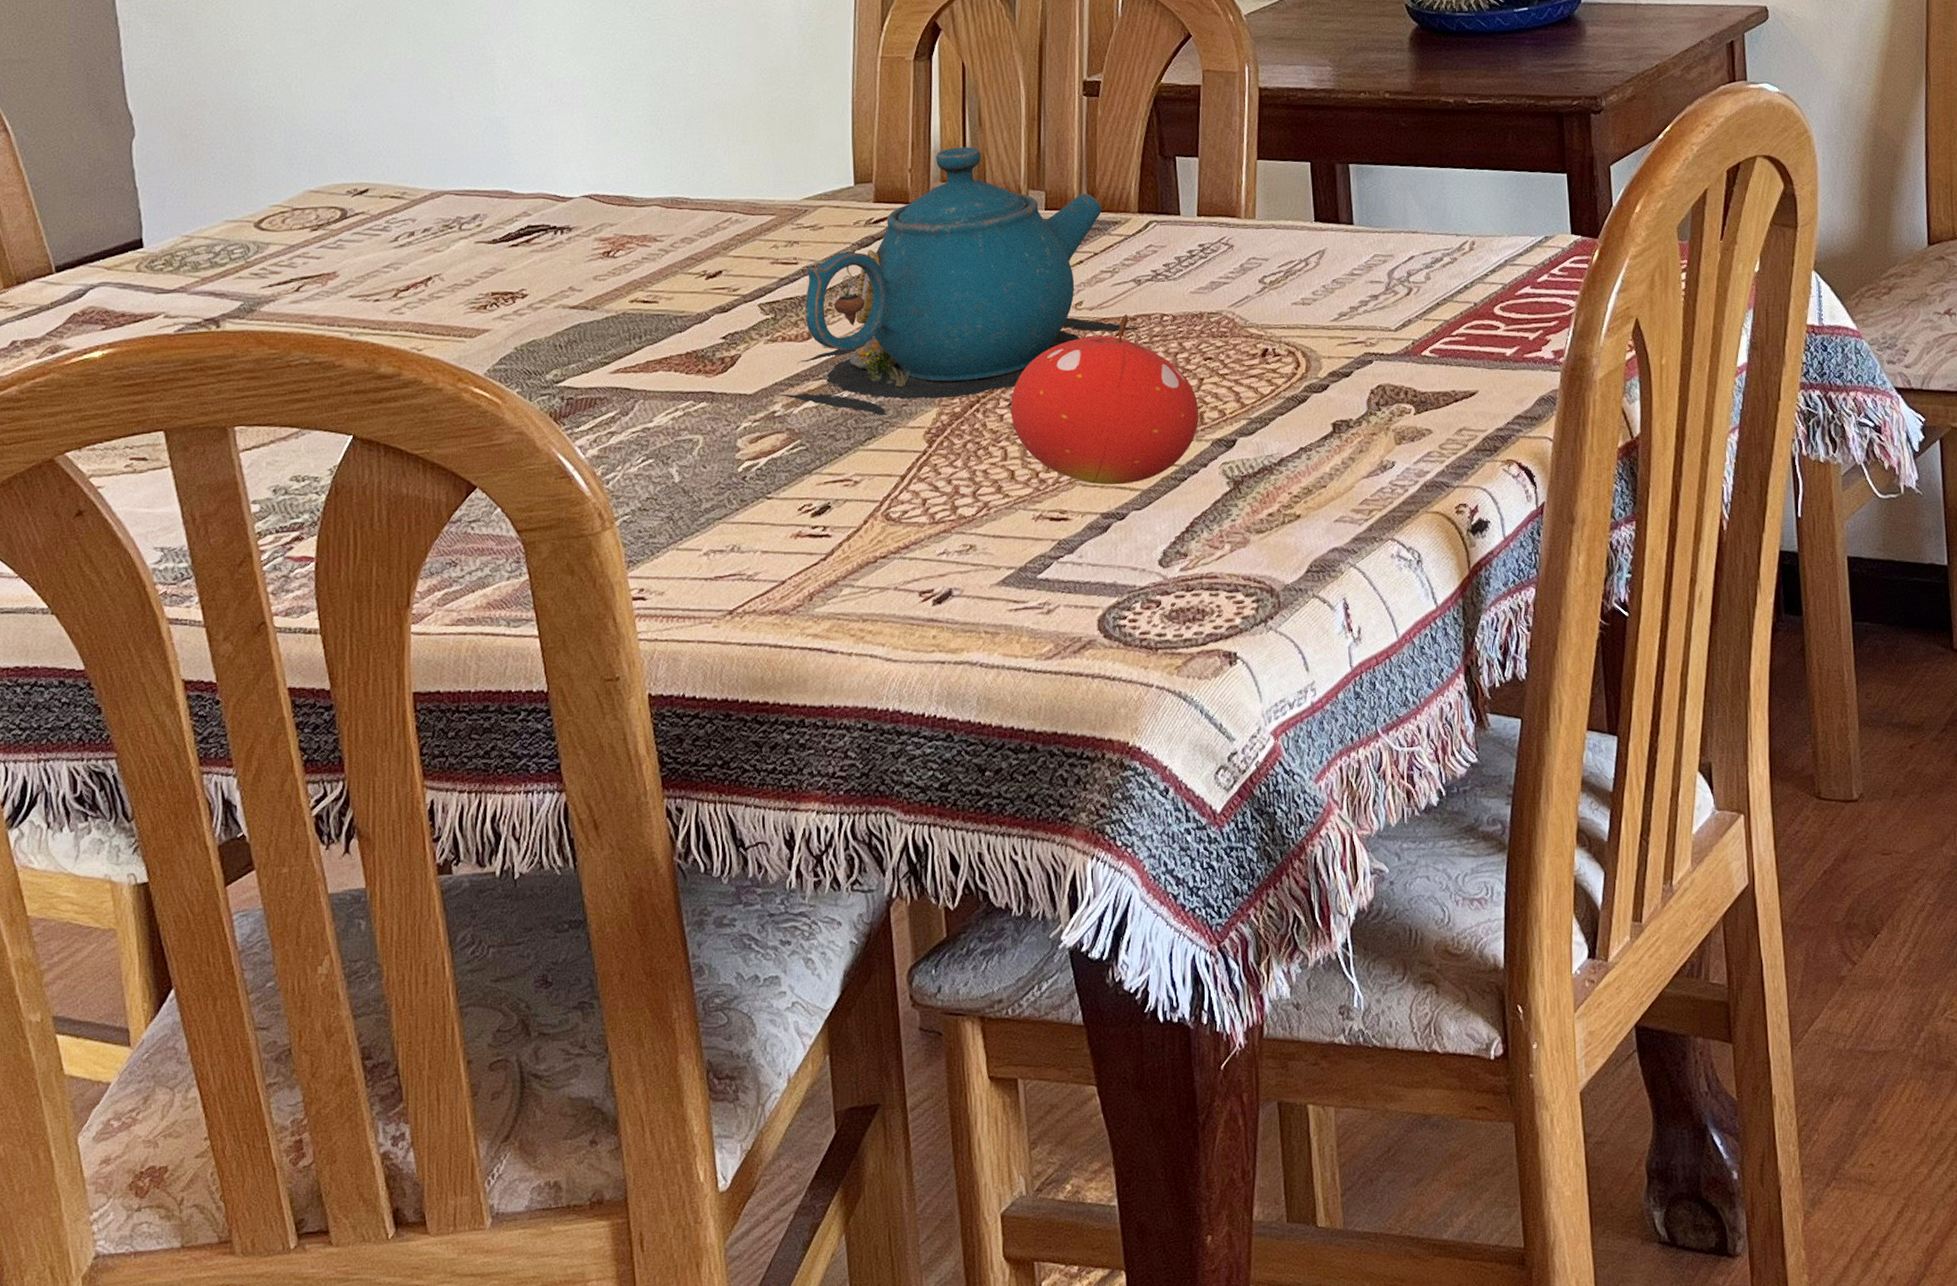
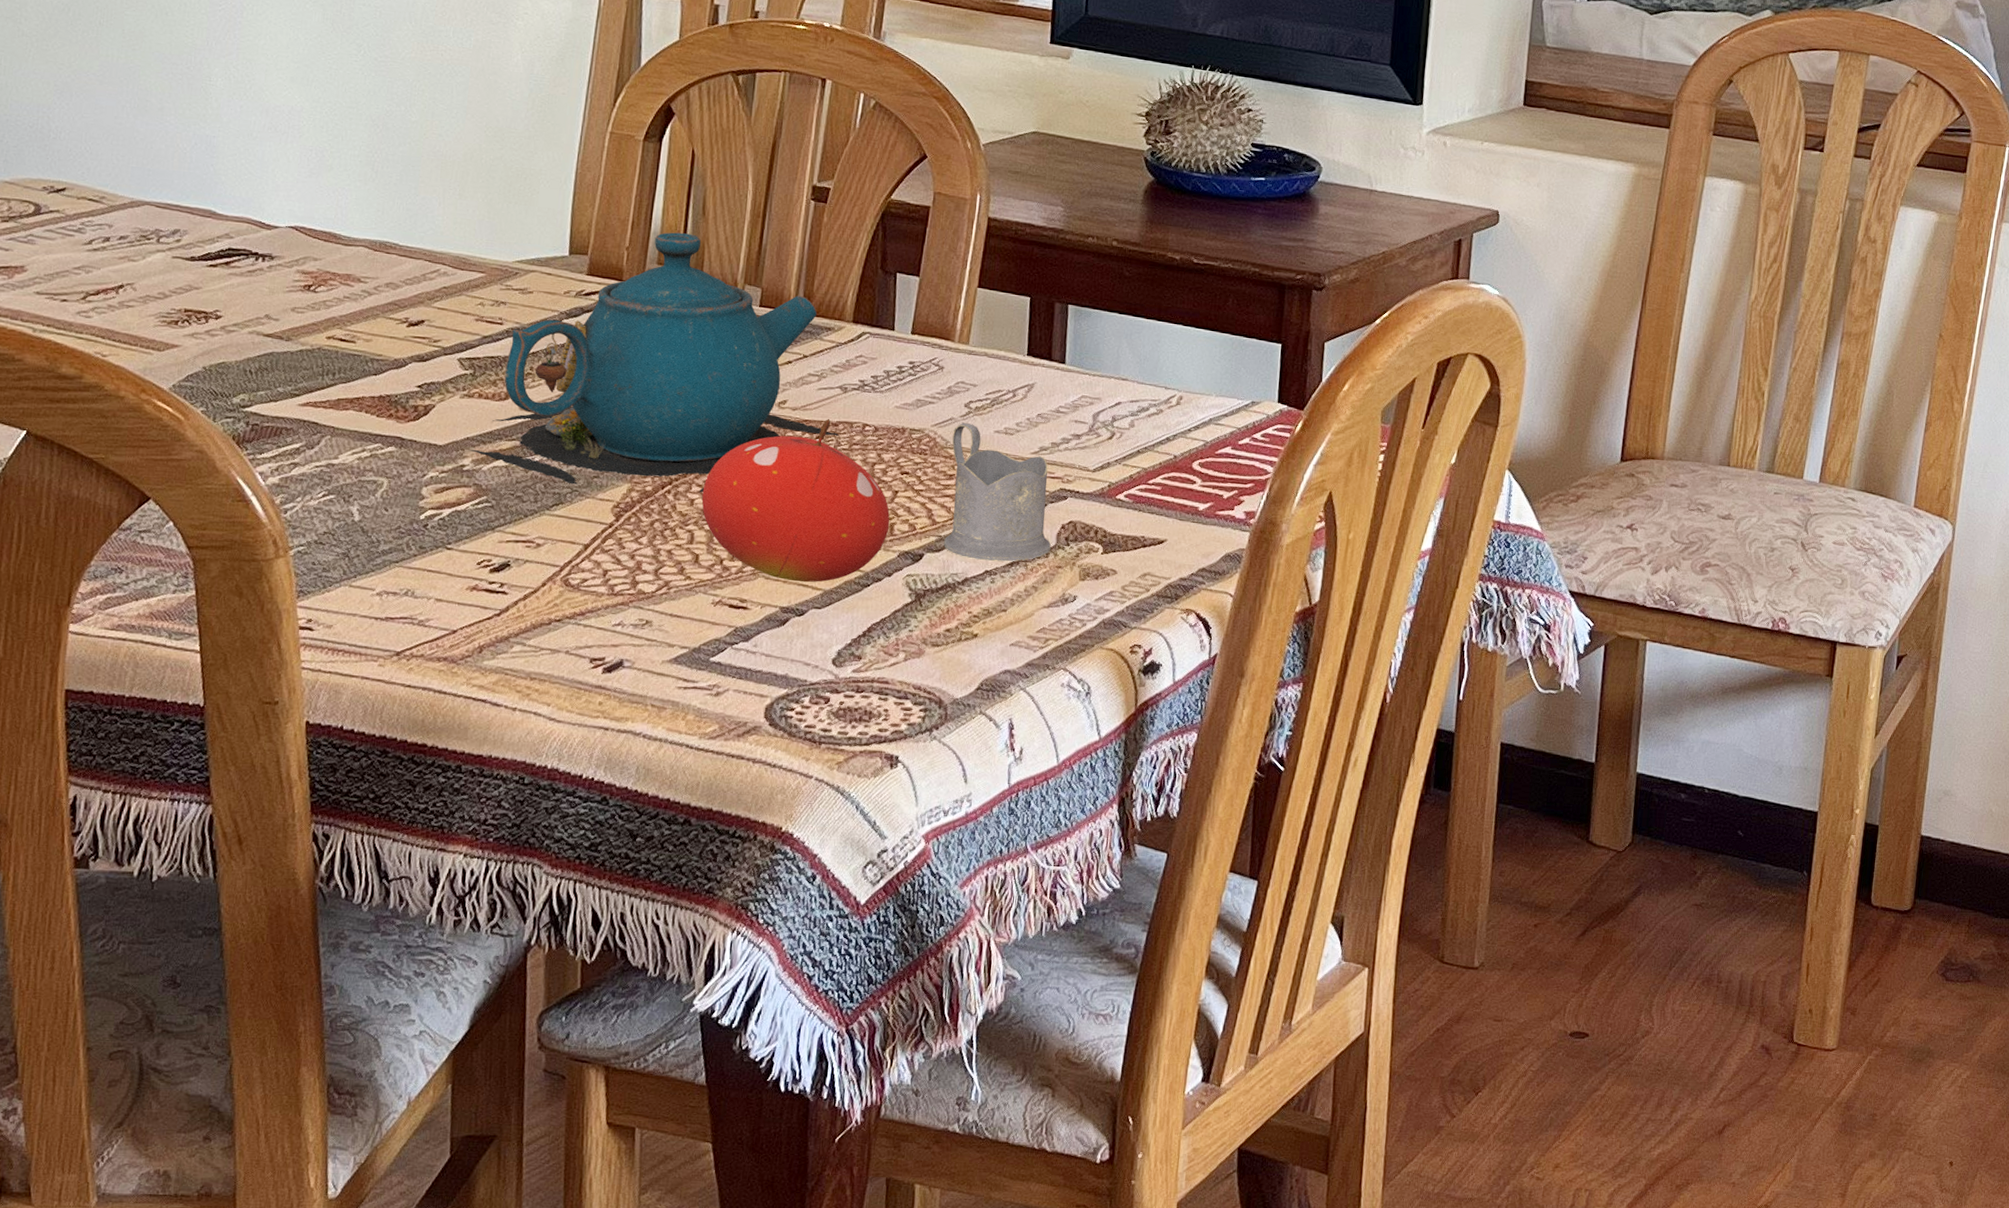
tea glass holder: none [1251,298,1362,438] -> present [944,422,1051,562]

